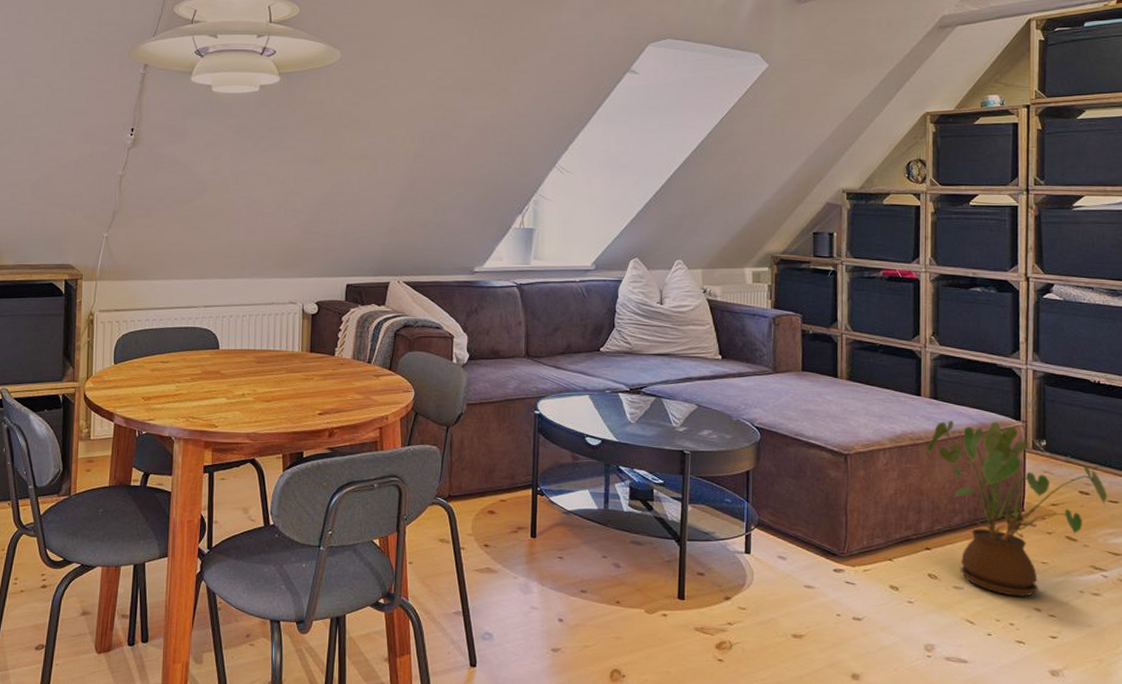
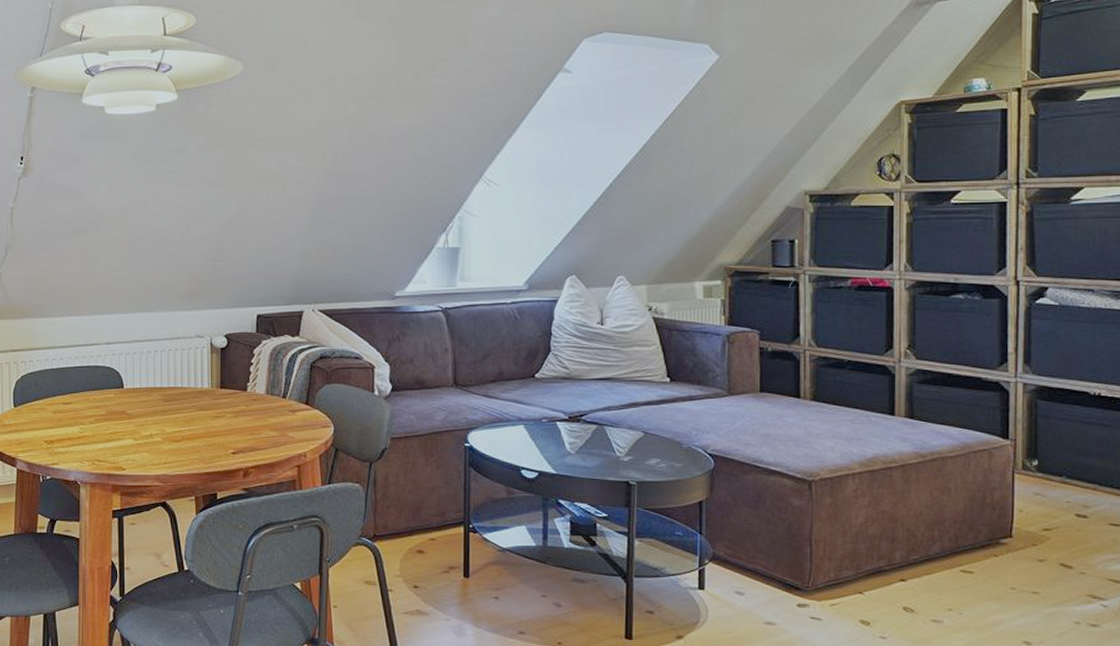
house plant: present [927,421,1108,597] -> none [902,441,1109,630]

